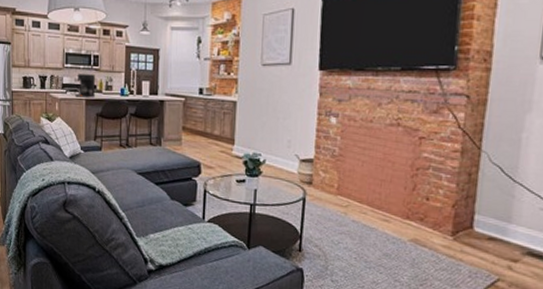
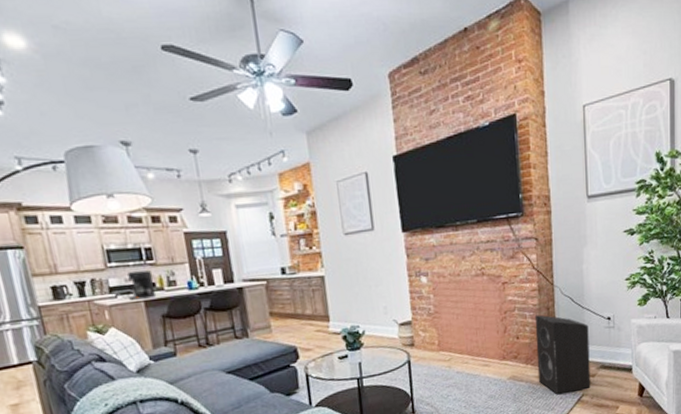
speaker: none [444,179,519,274] -> present [534,314,591,395]

